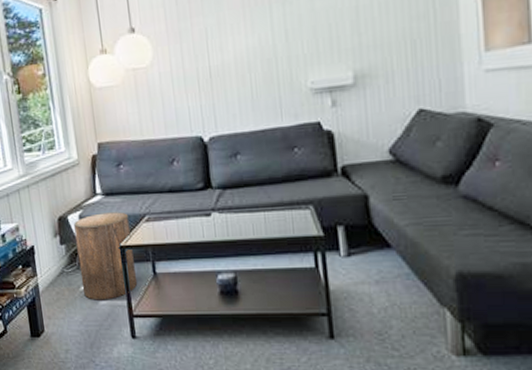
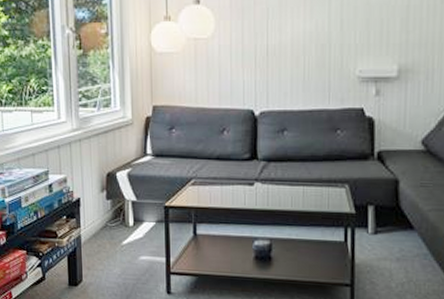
stool: present [74,212,137,300] -> none [122,173,177,256]

